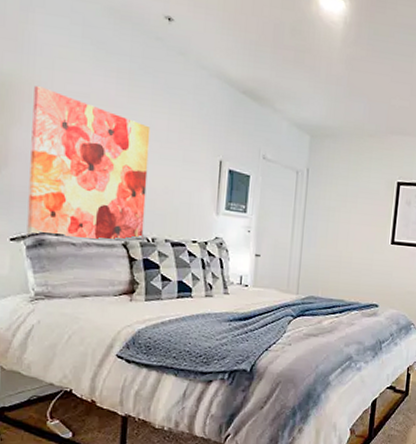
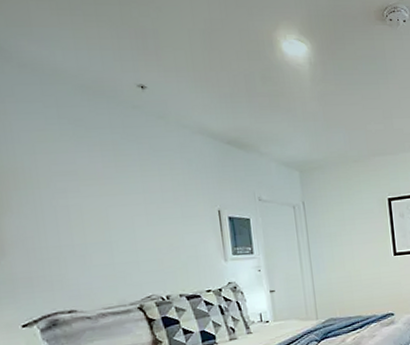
wall art: present [26,85,151,239] -> none [18,171,158,320]

